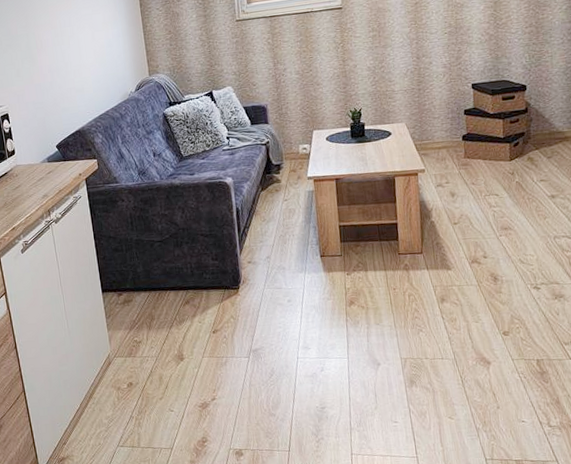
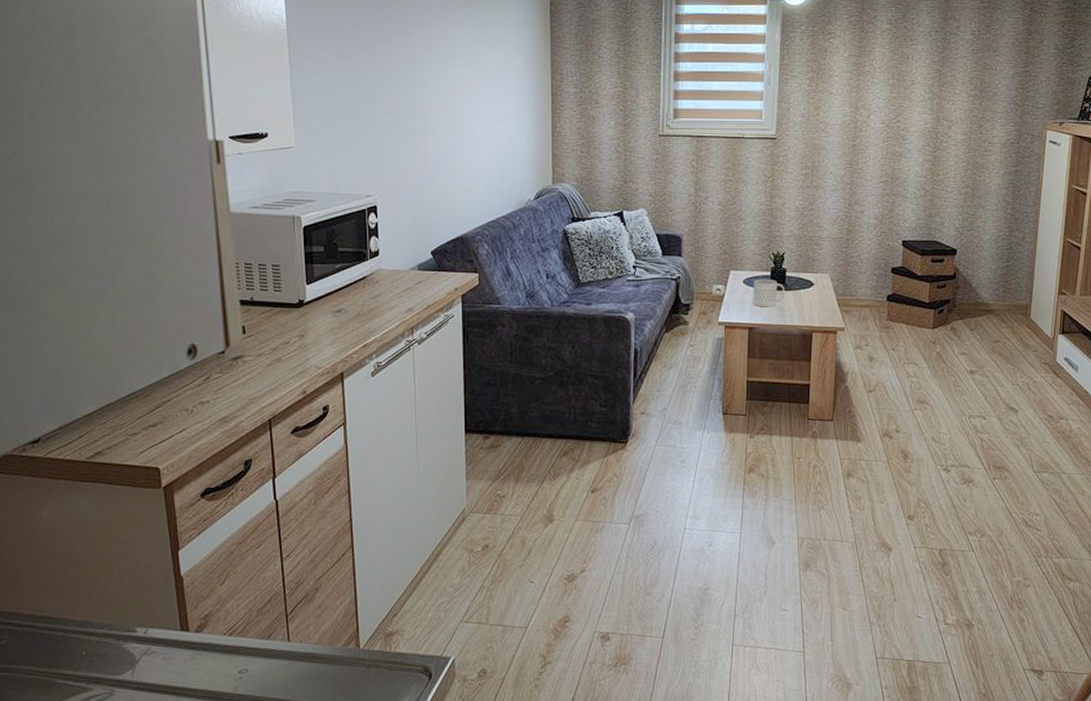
mug: none [335,134,366,160] -> present [753,279,785,307]

